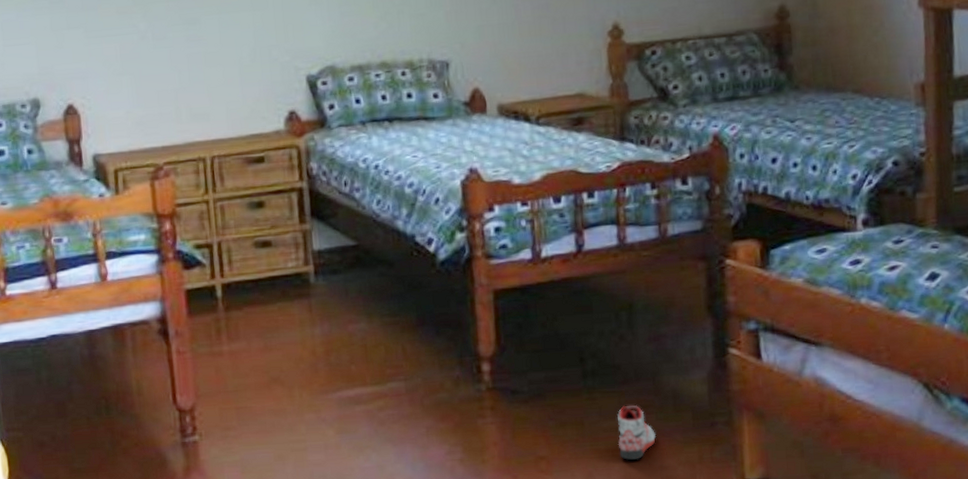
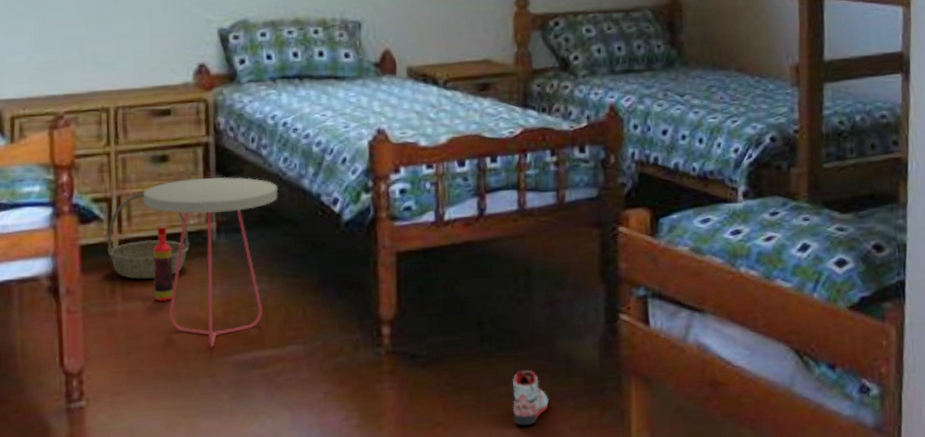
basket: none [210,237,289,321] -> present [107,192,190,280]
side table: none [242,220,373,385] -> present [144,176,279,348]
bottle: none [254,269,276,342] -> present [153,225,173,302]

